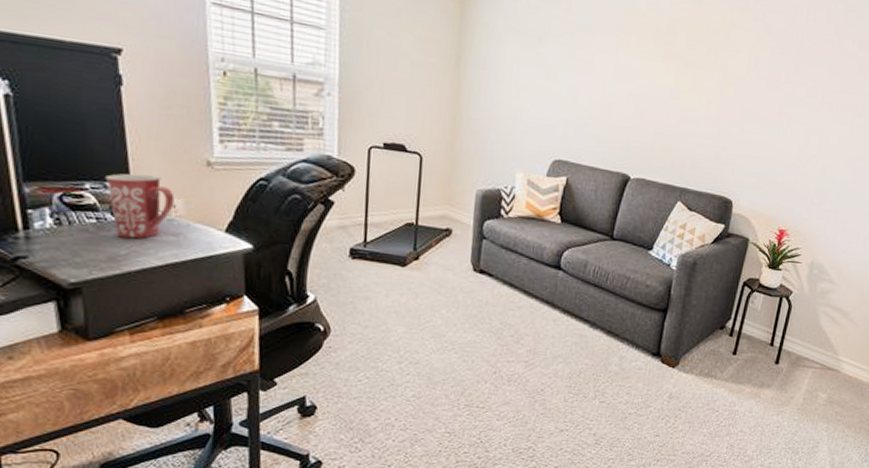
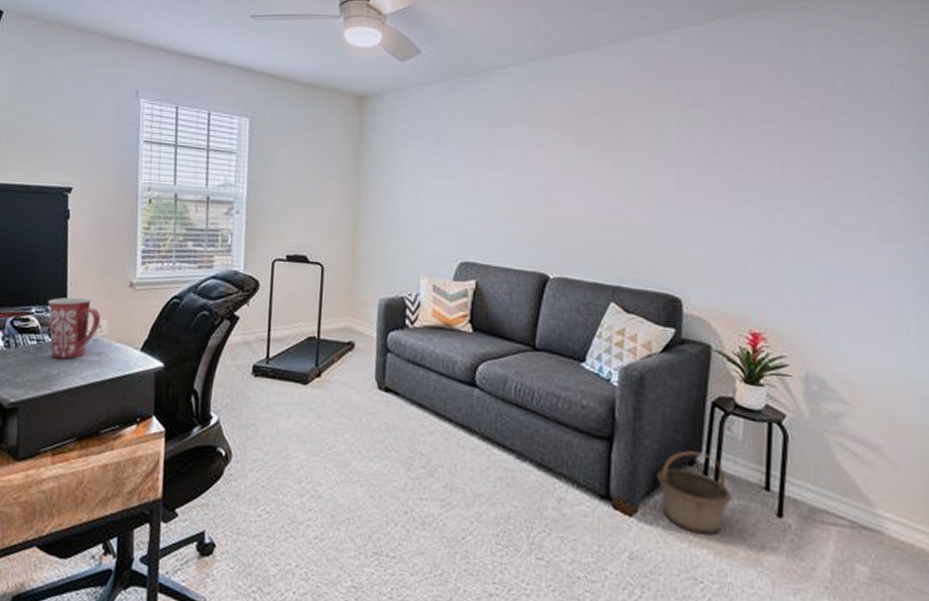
basket: none [695,319,747,379] -> present [656,450,732,535]

